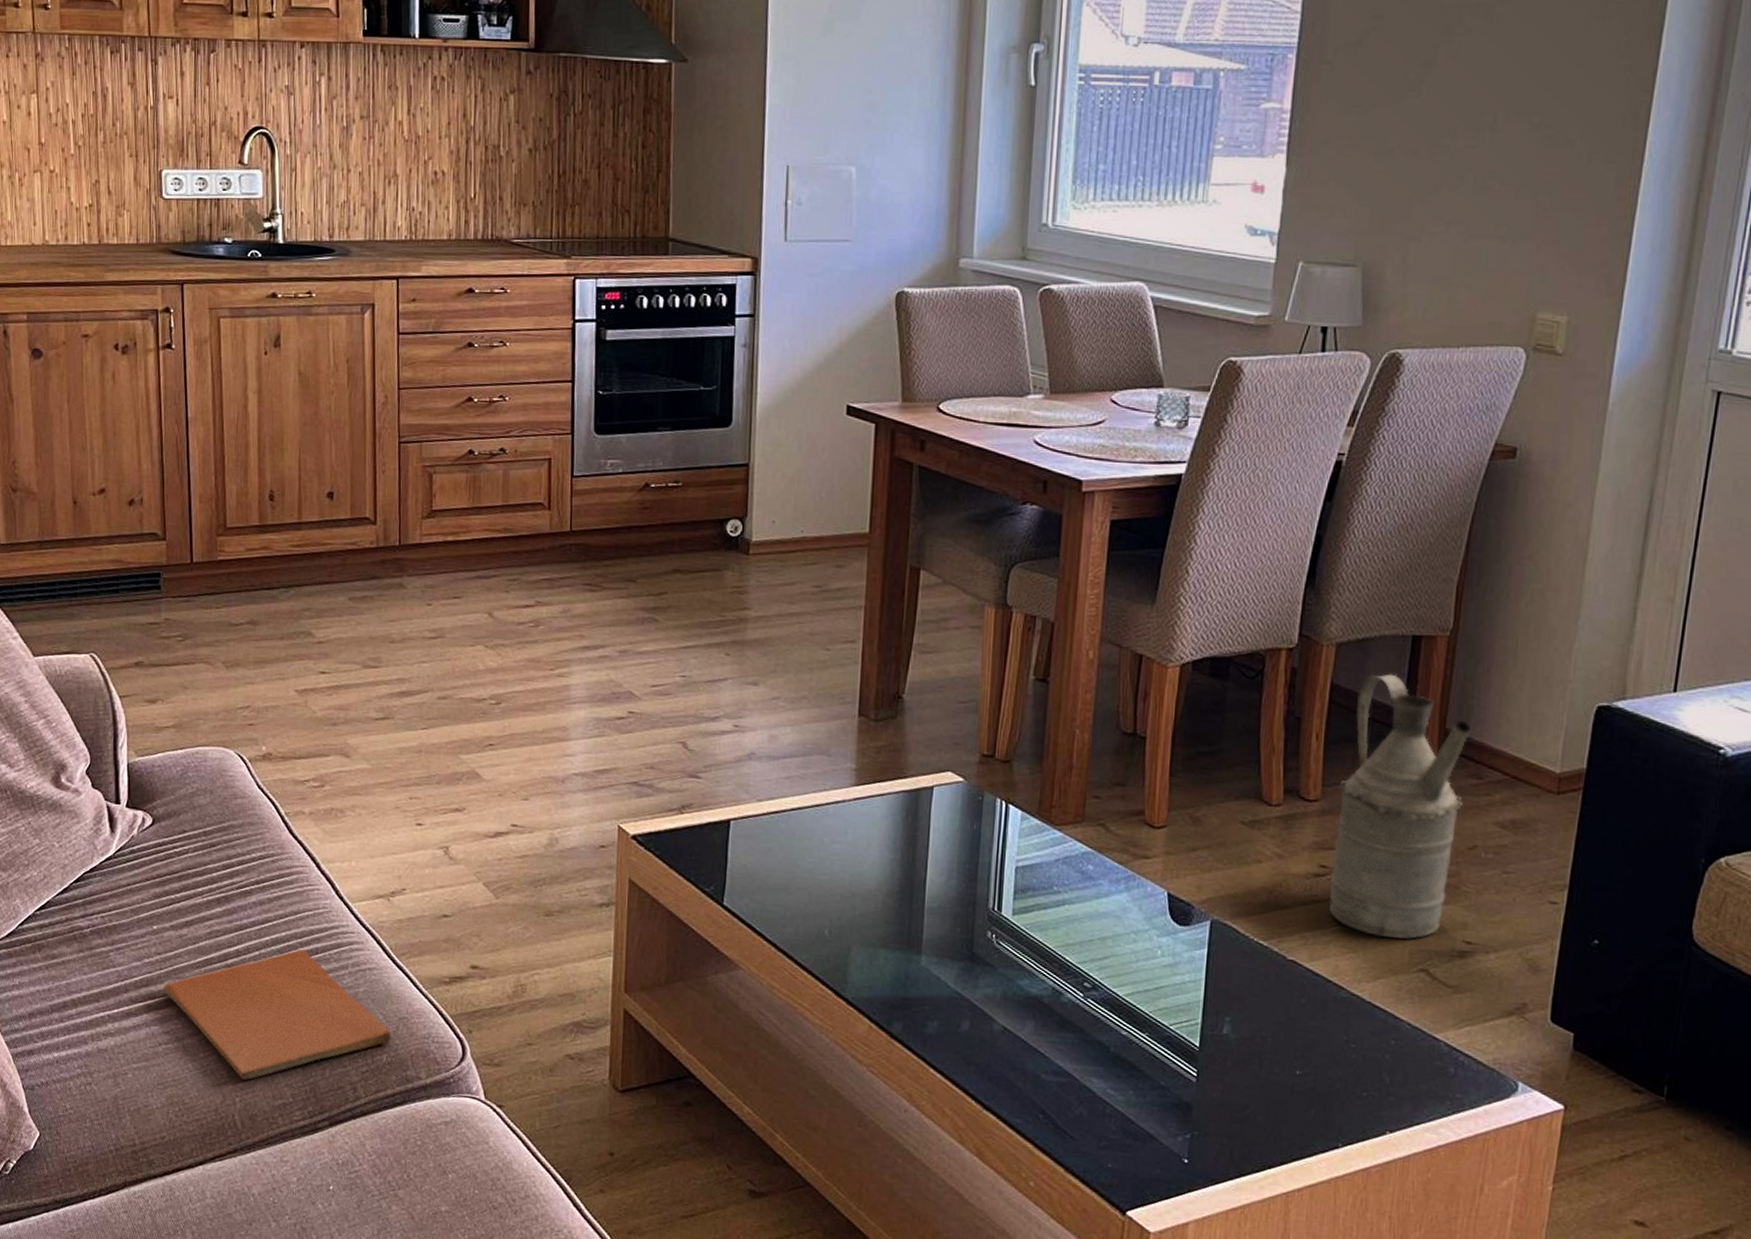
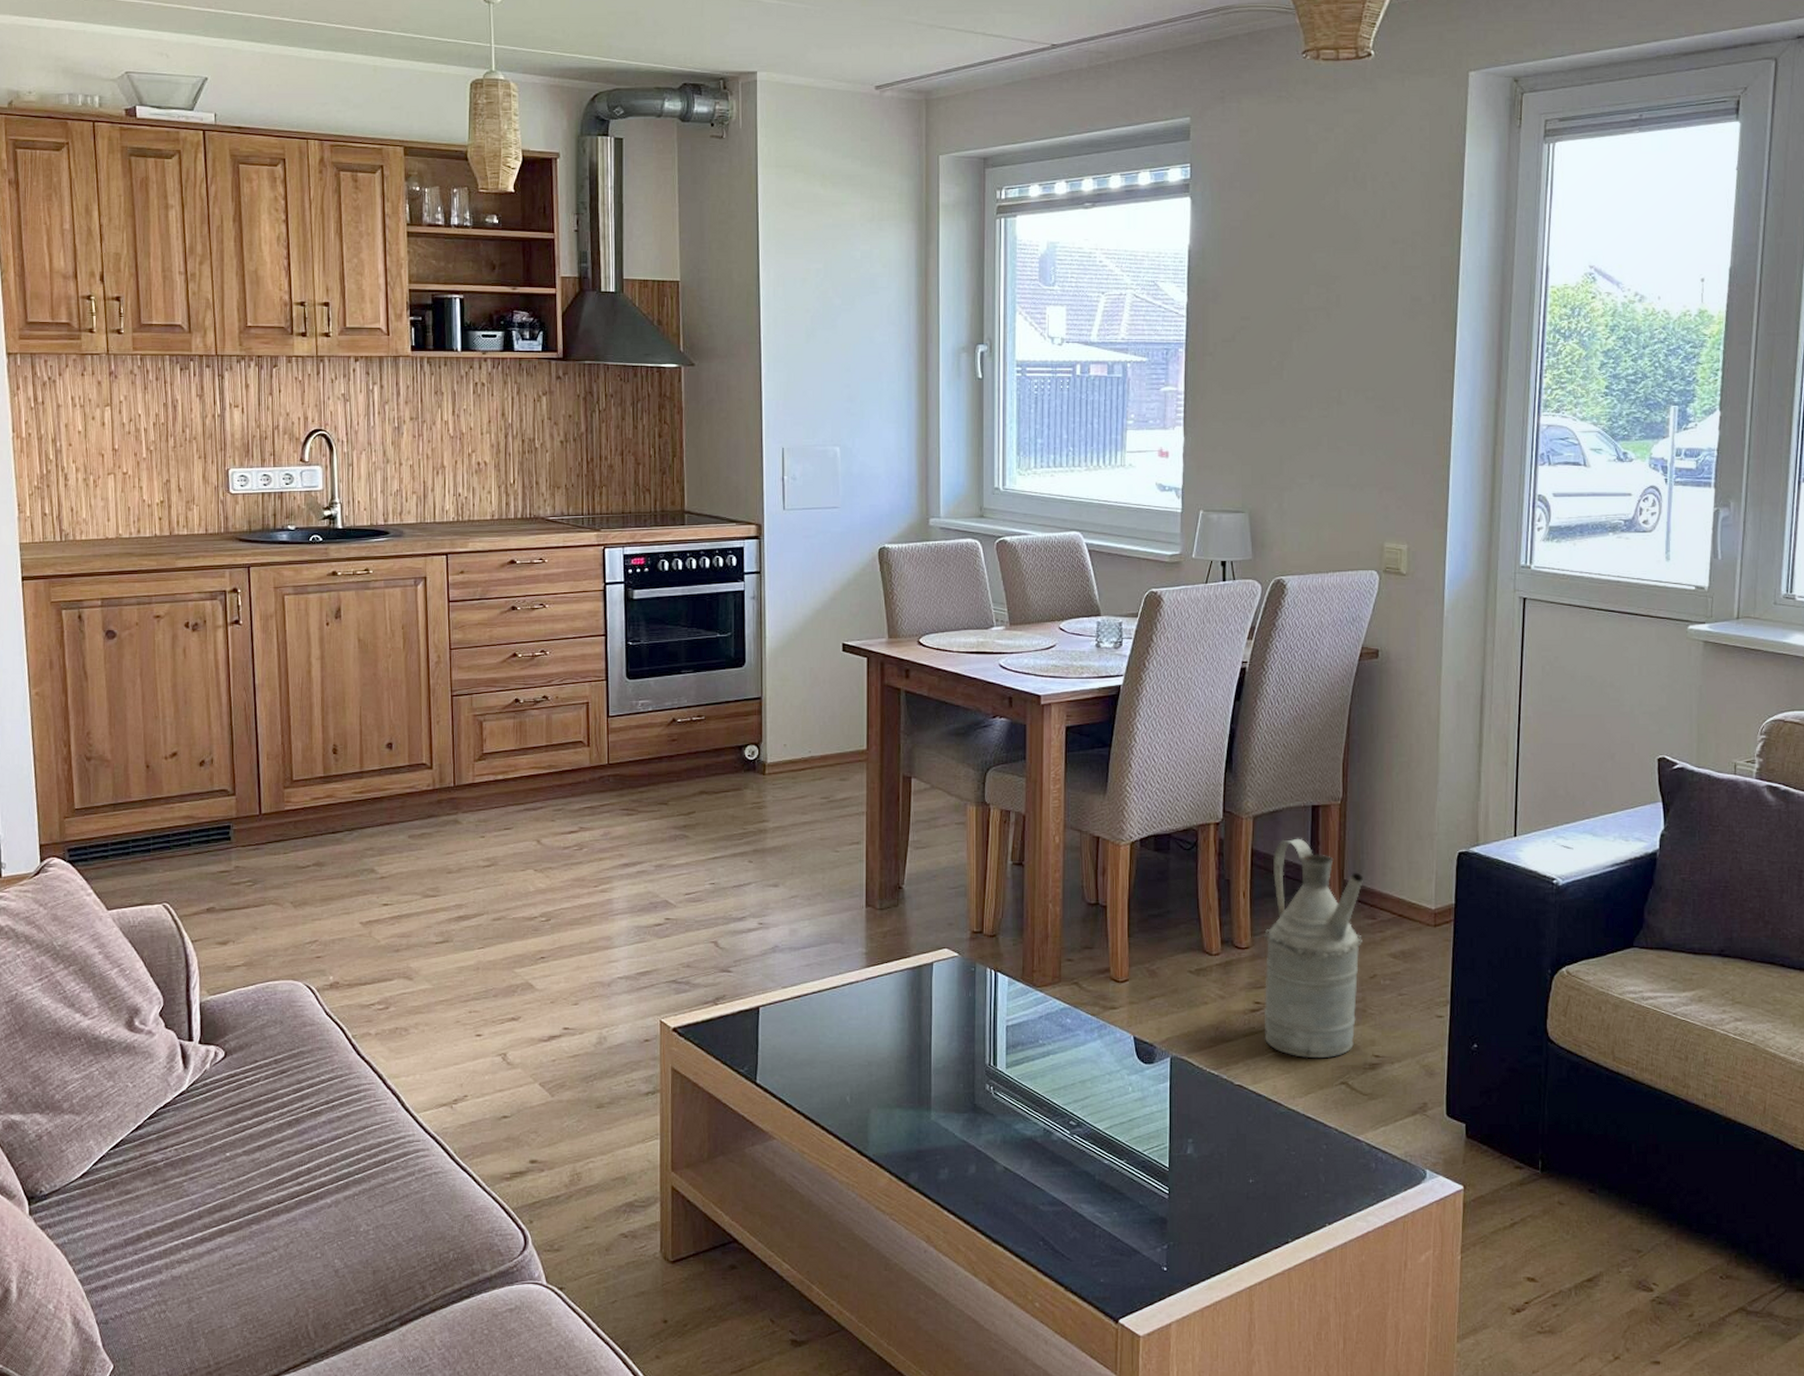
book: present [164,949,391,1080] -> none [237,1161,457,1291]

